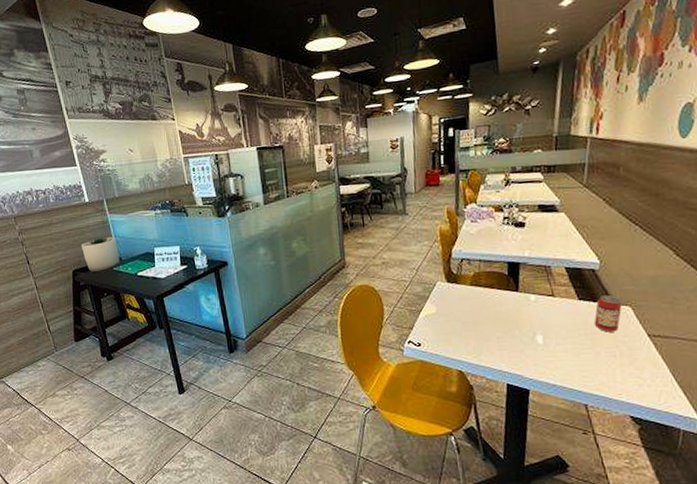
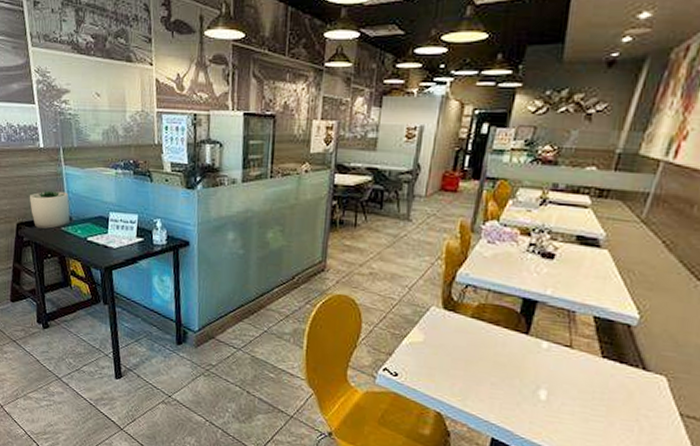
soda can: present [594,294,622,332] -> none [614,356,656,403]

